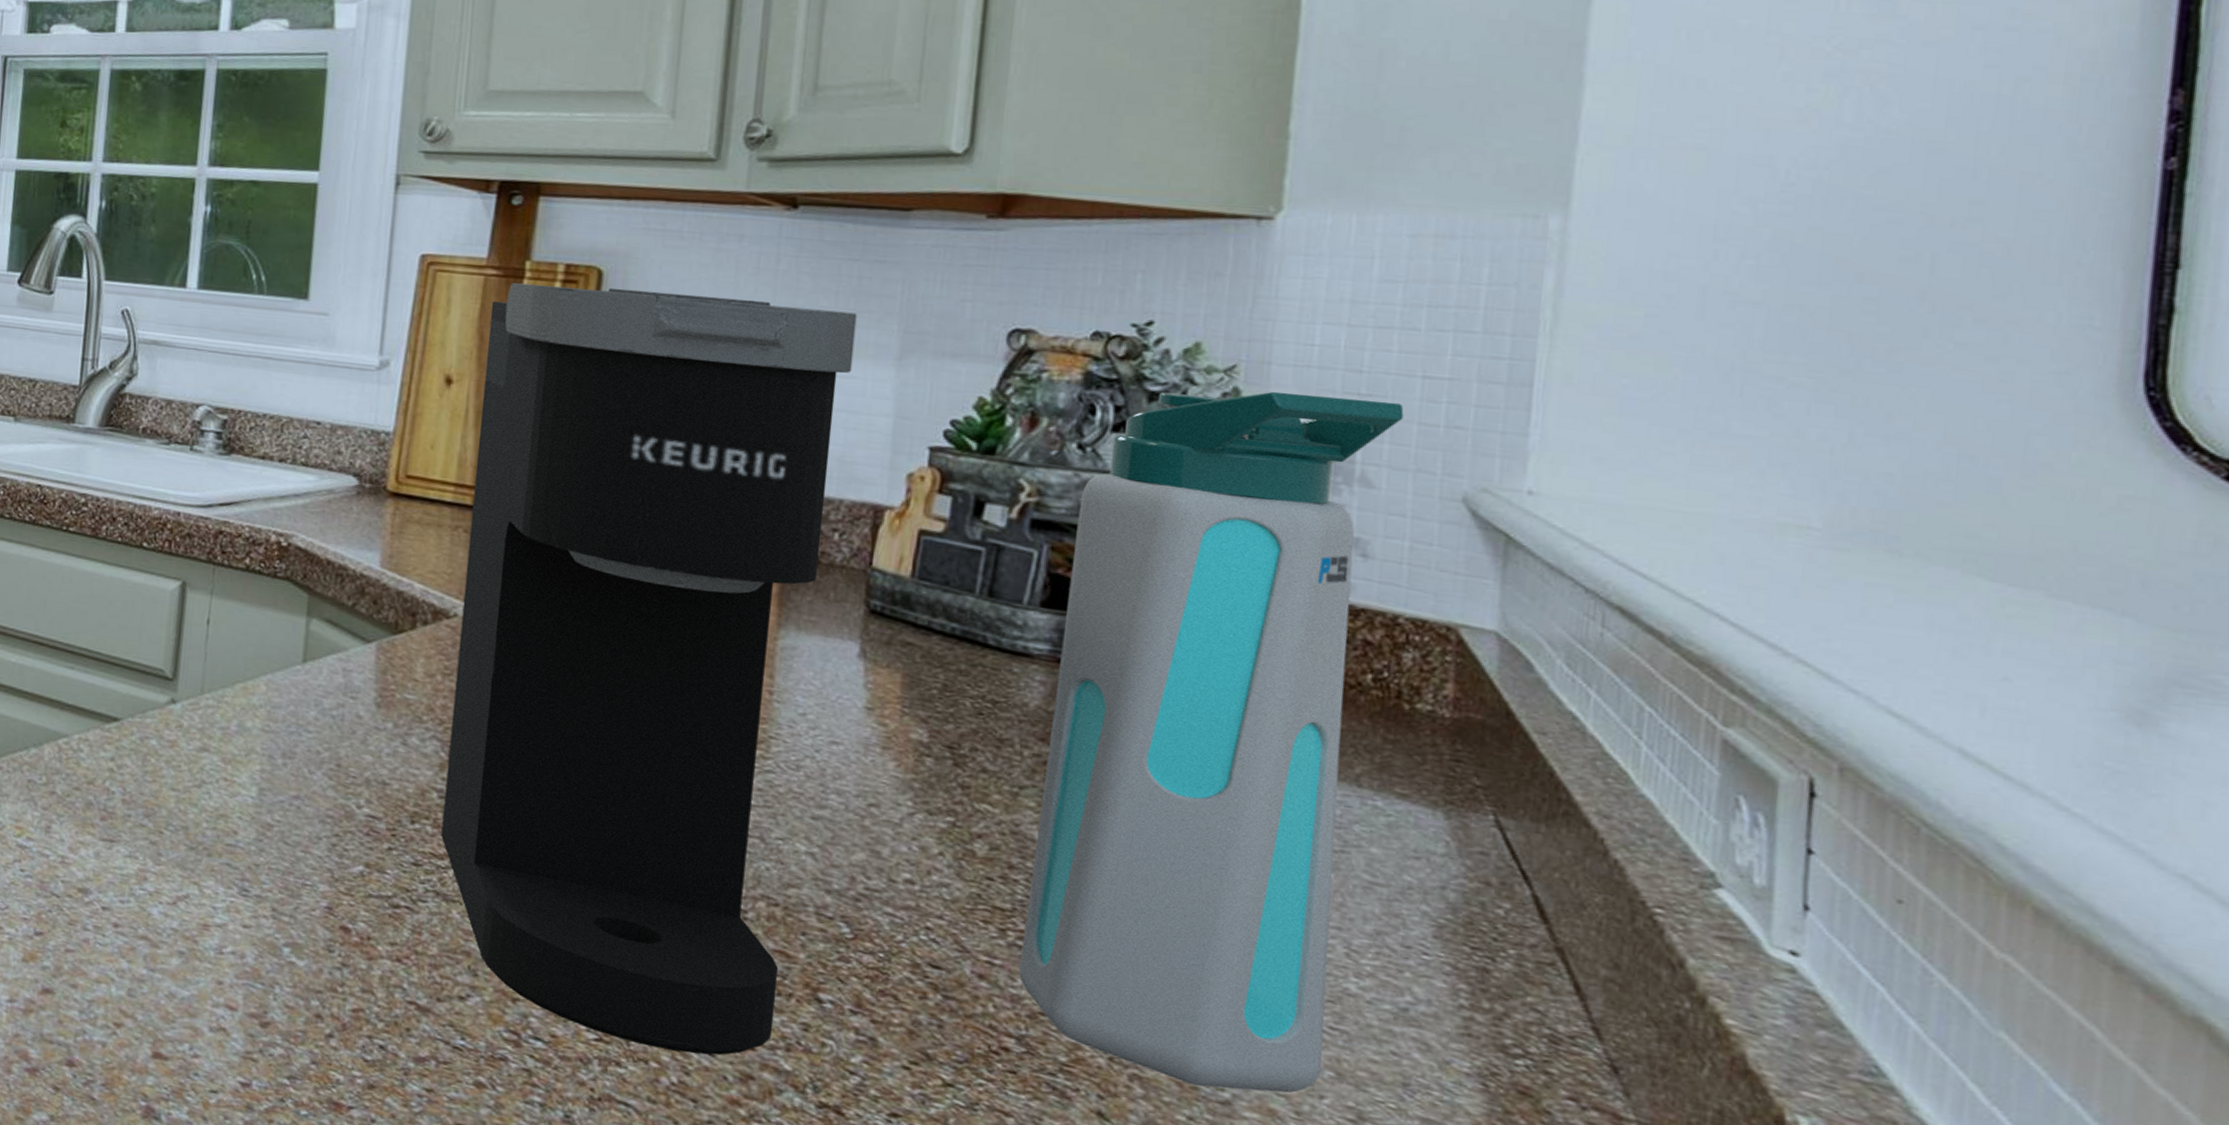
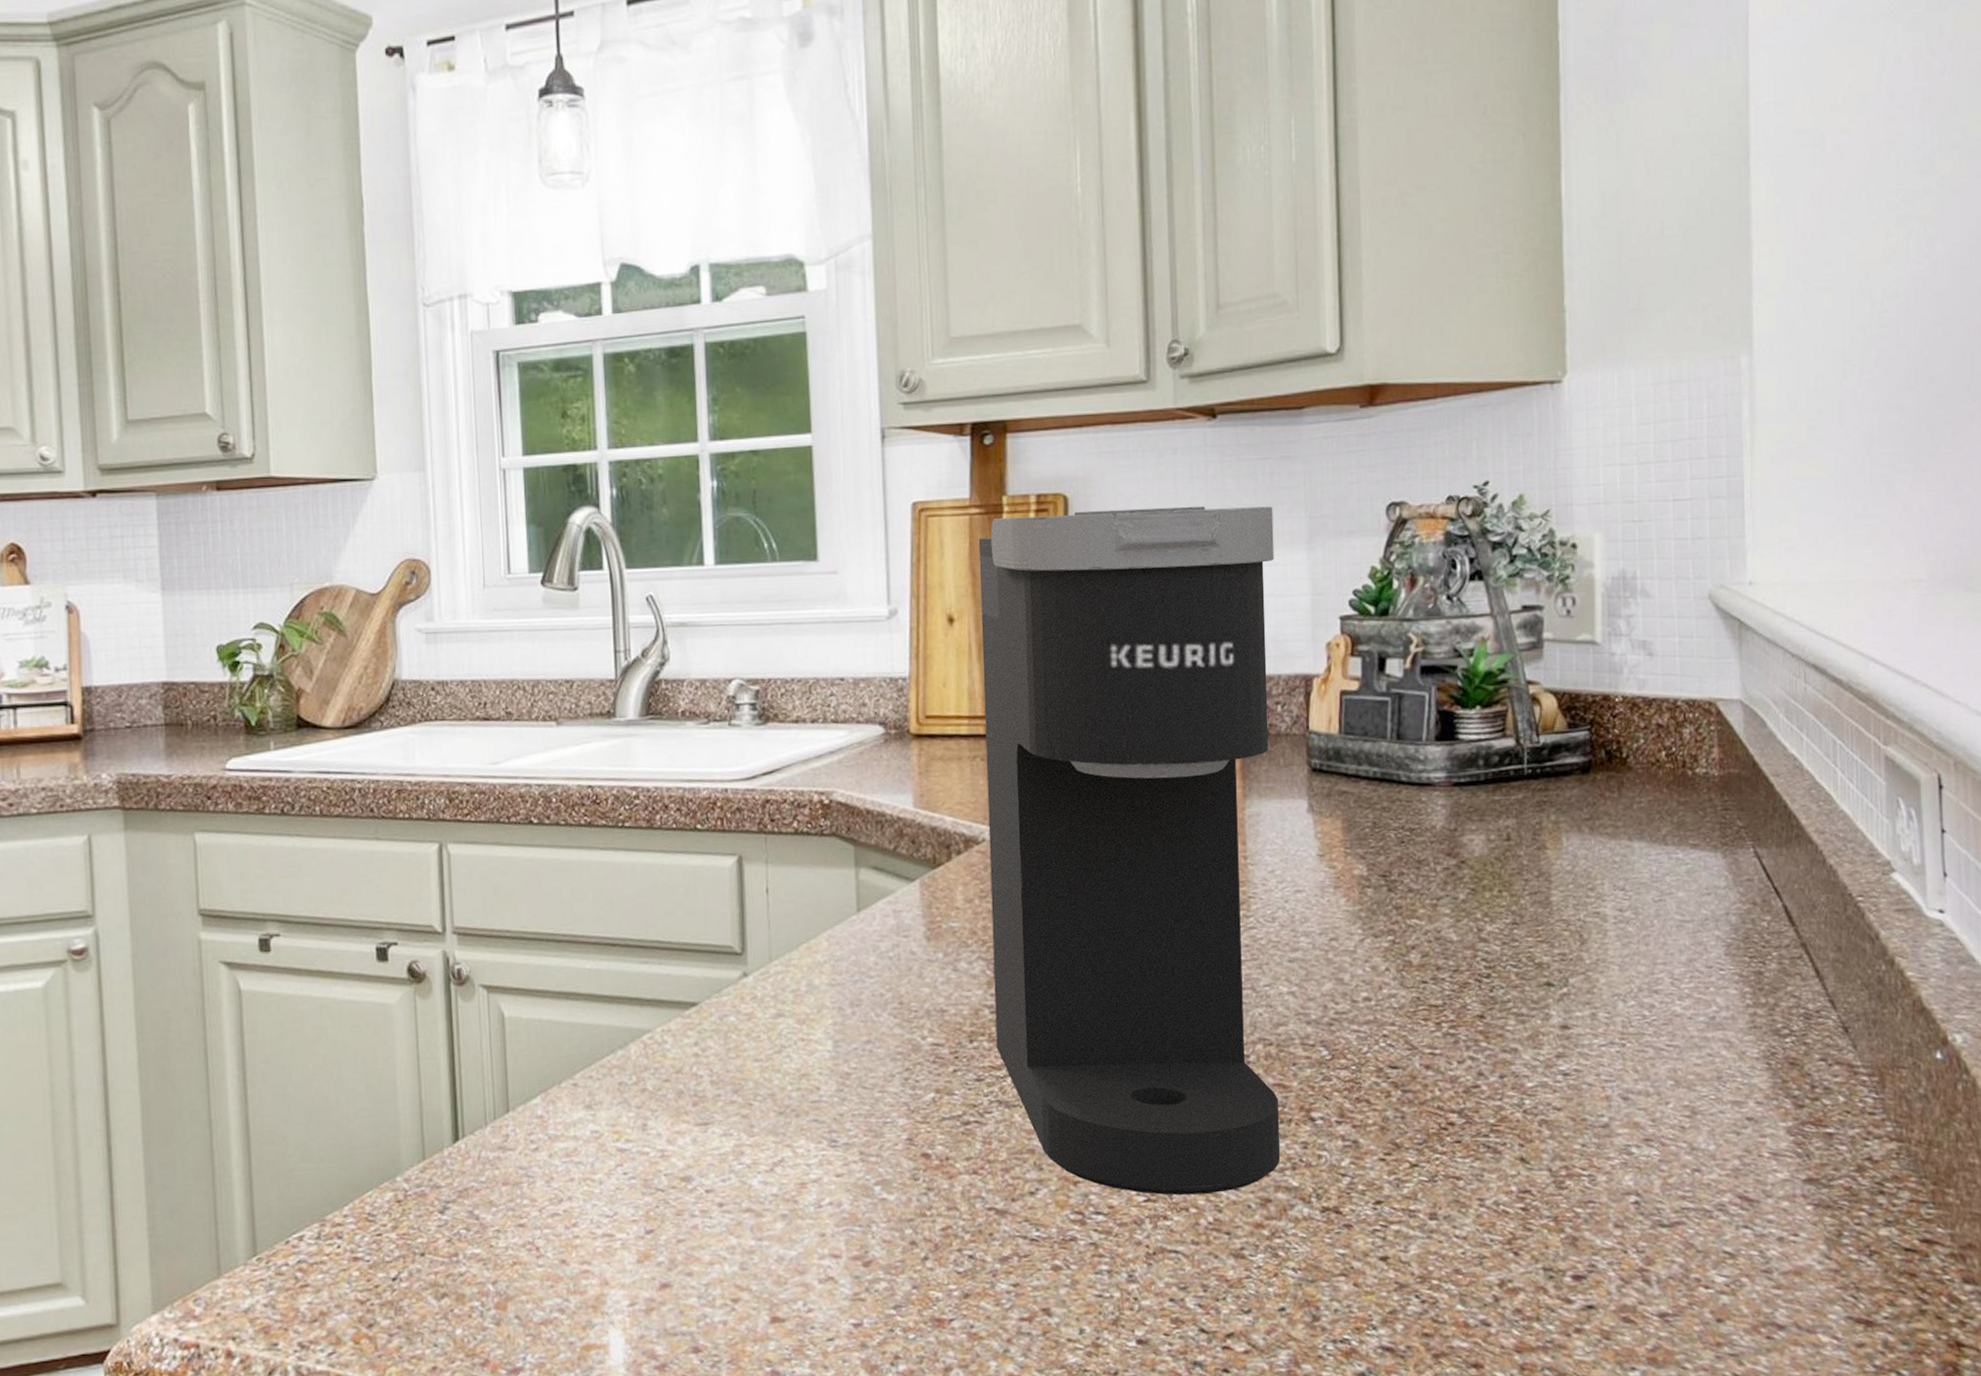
water bottle: present [1019,391,1404,1093] -> none [1453,524,1665,1117]

